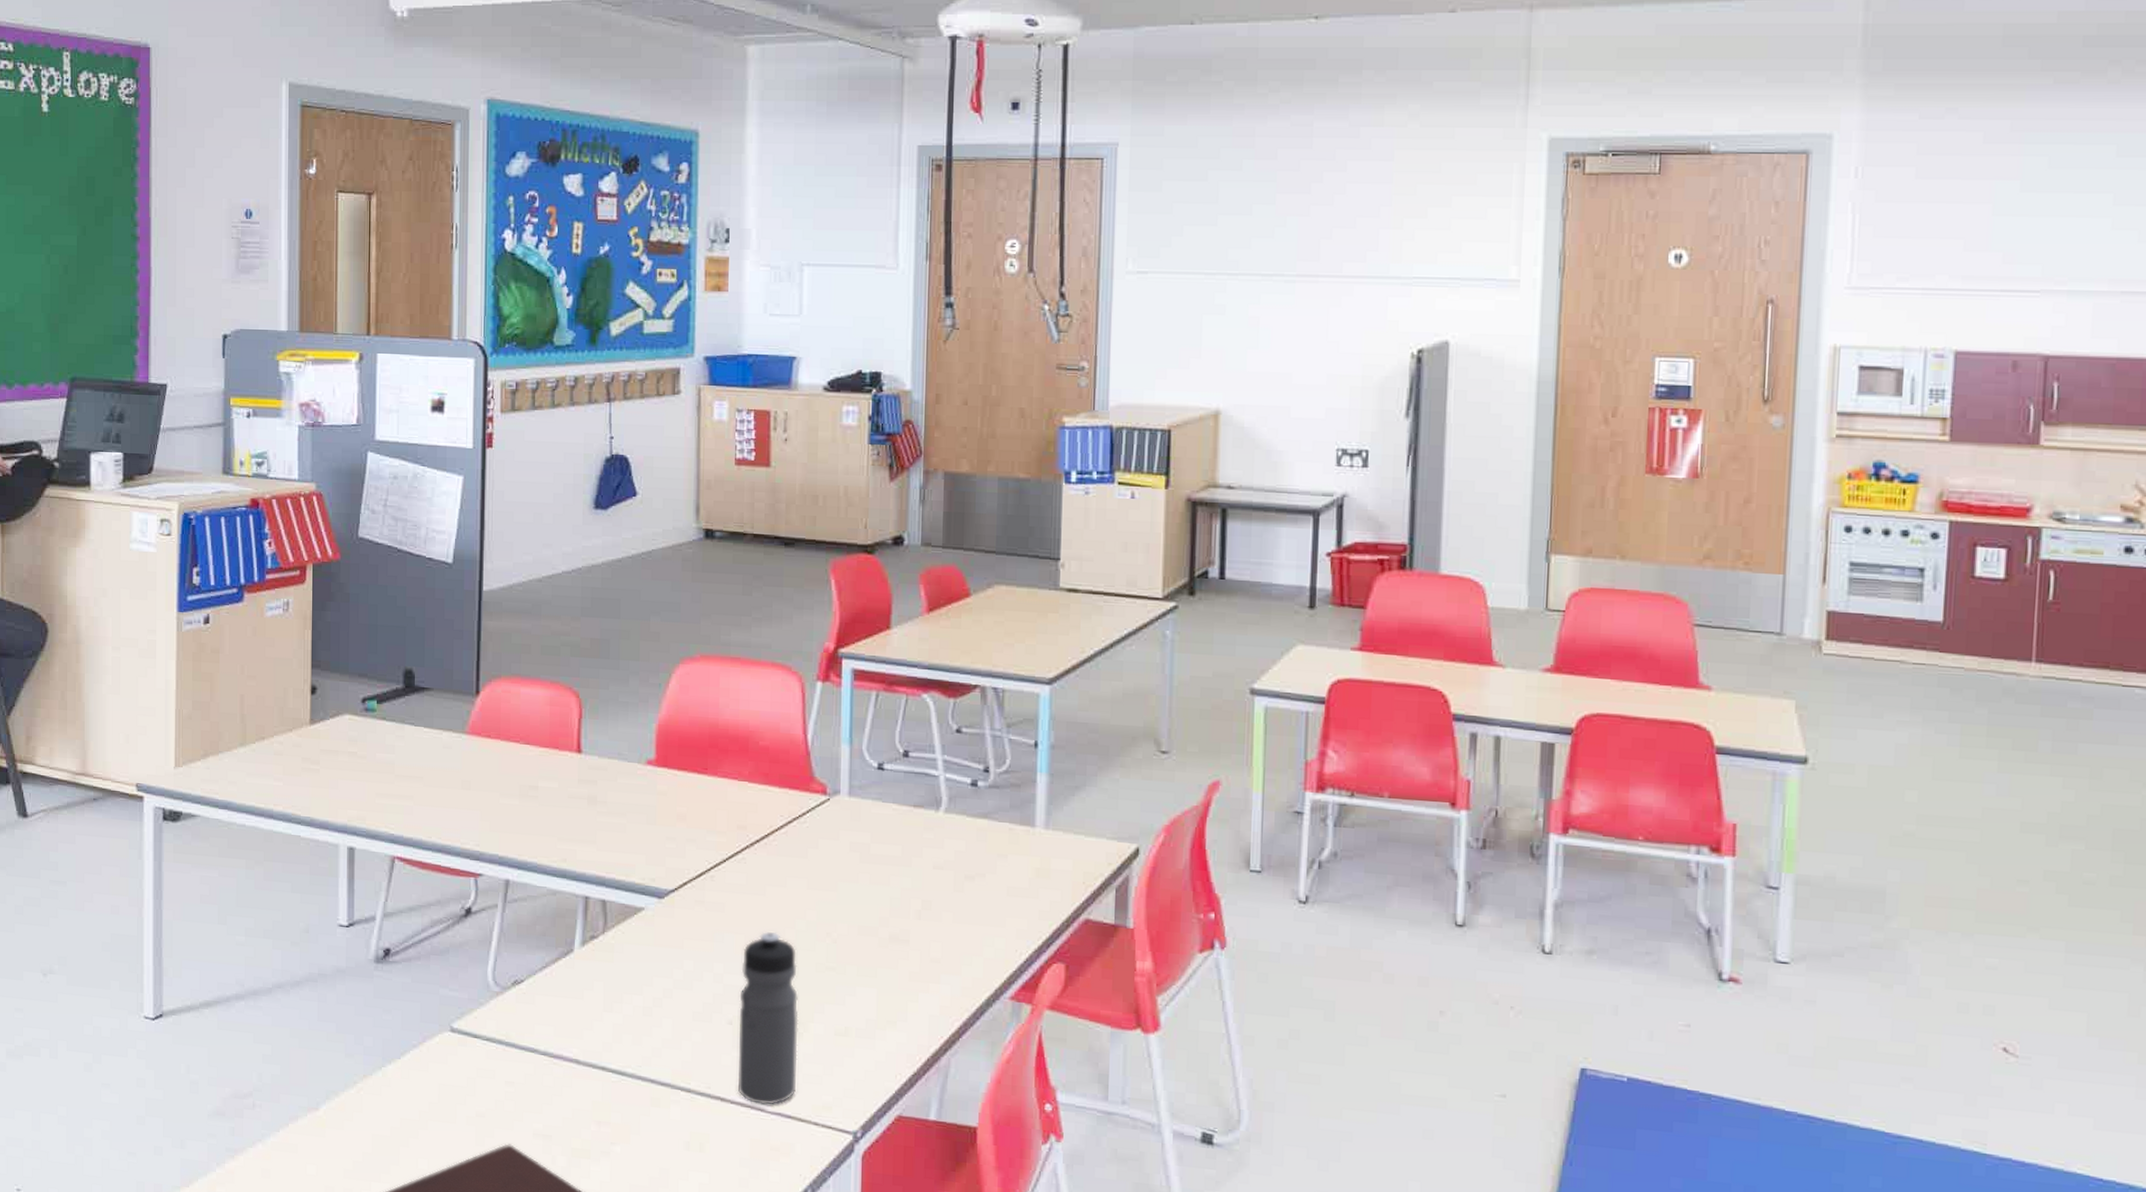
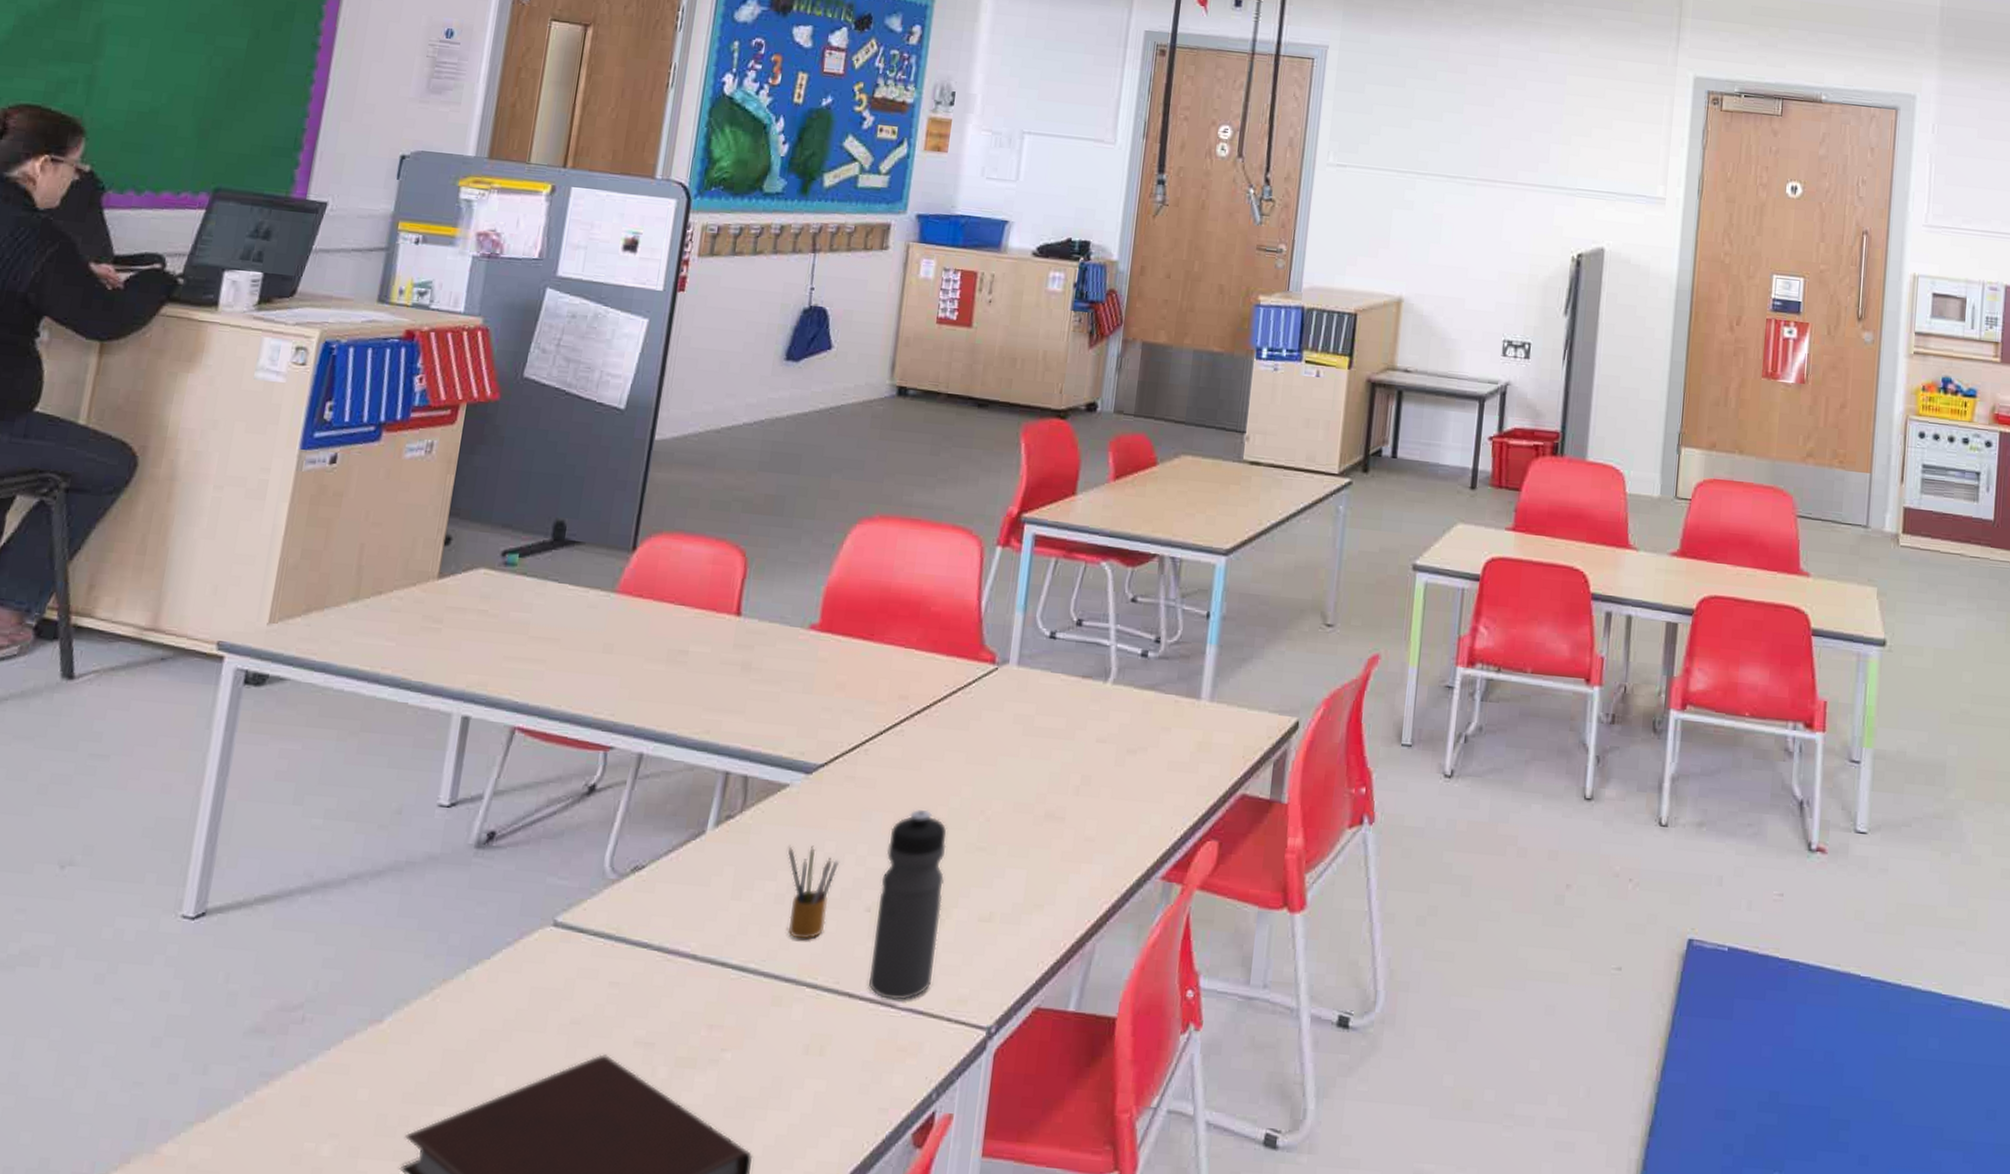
pencil box: none [650,963,698,1049] -> present [787,845,839,940]

